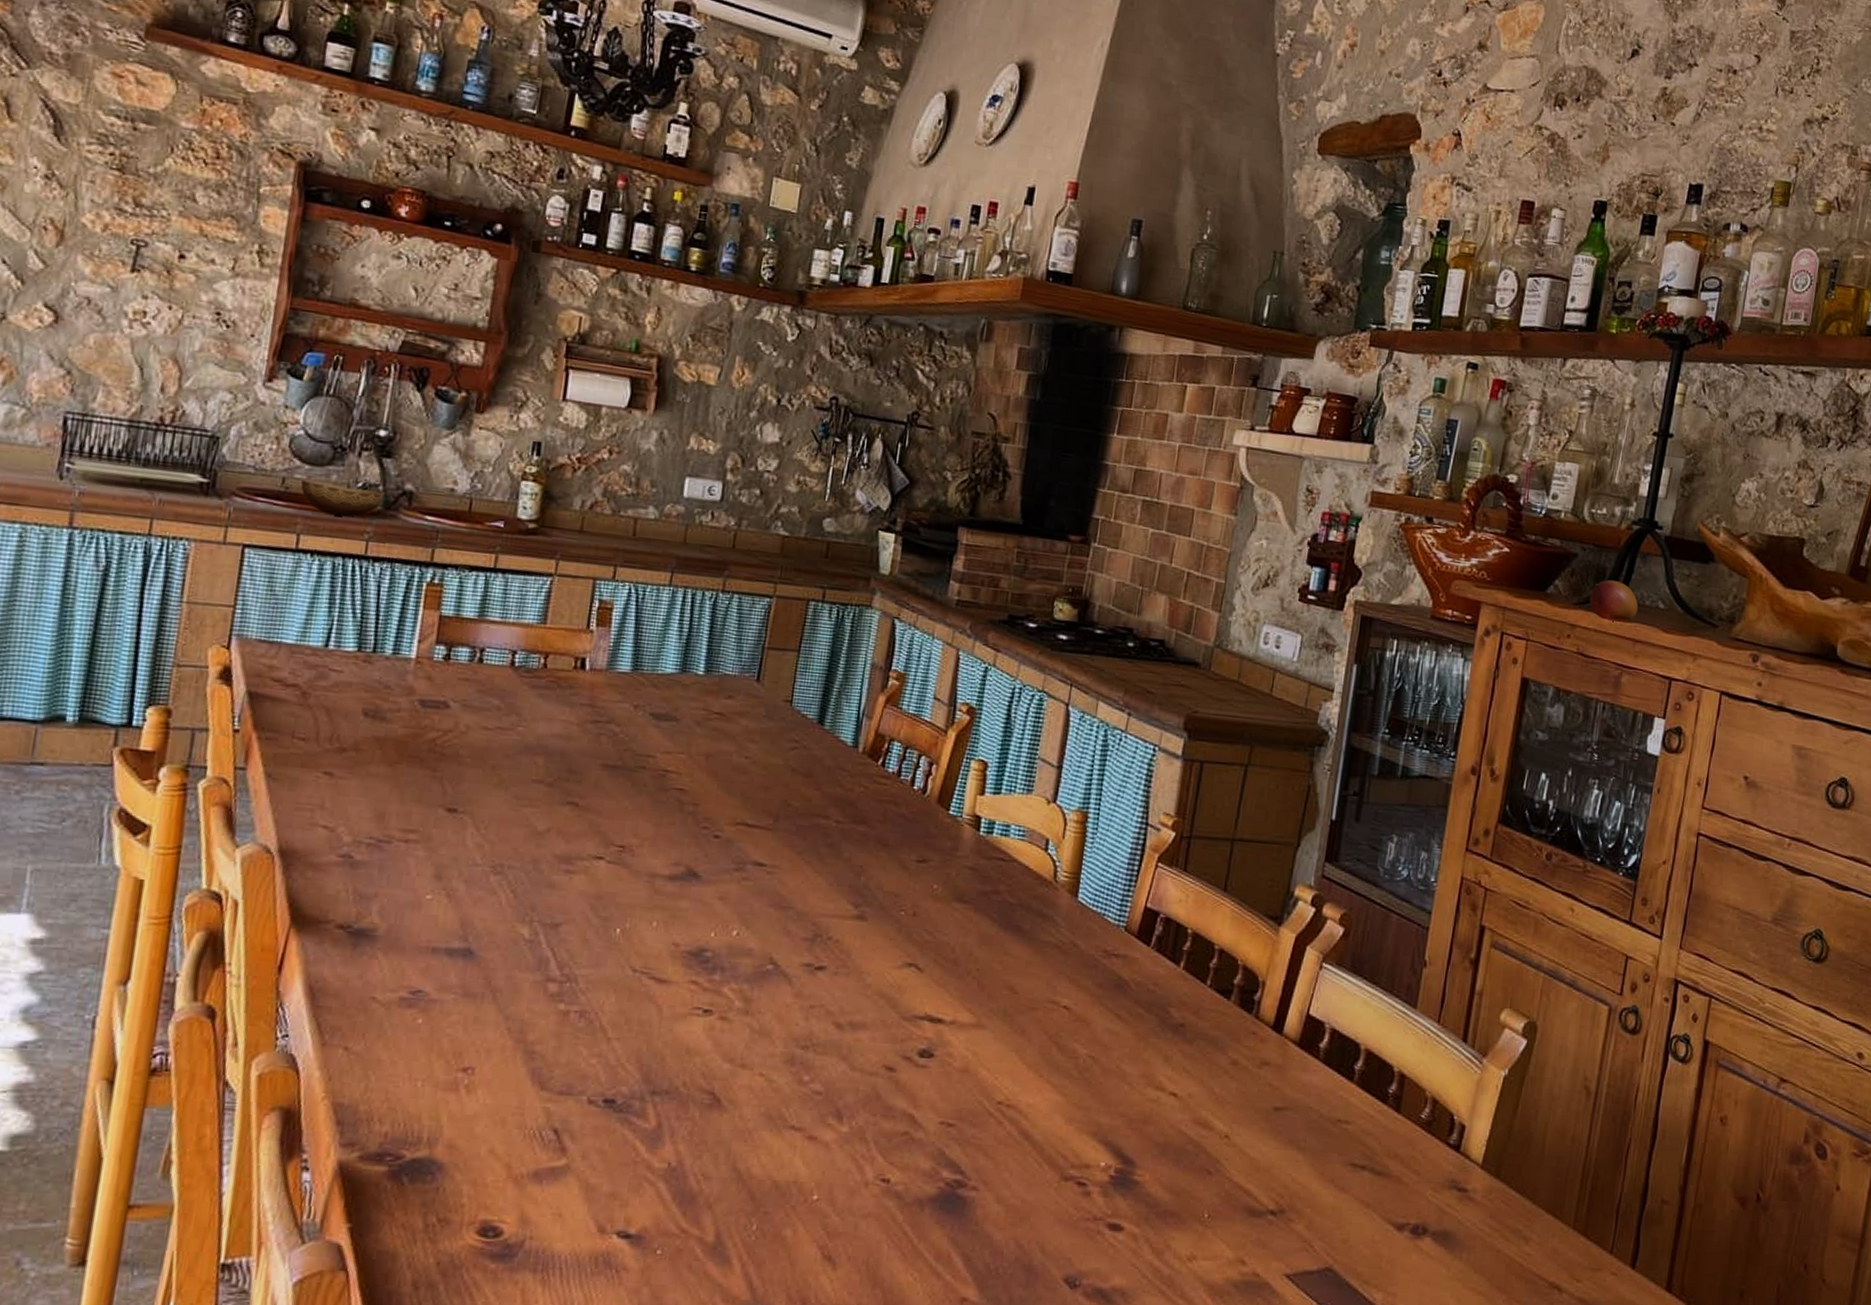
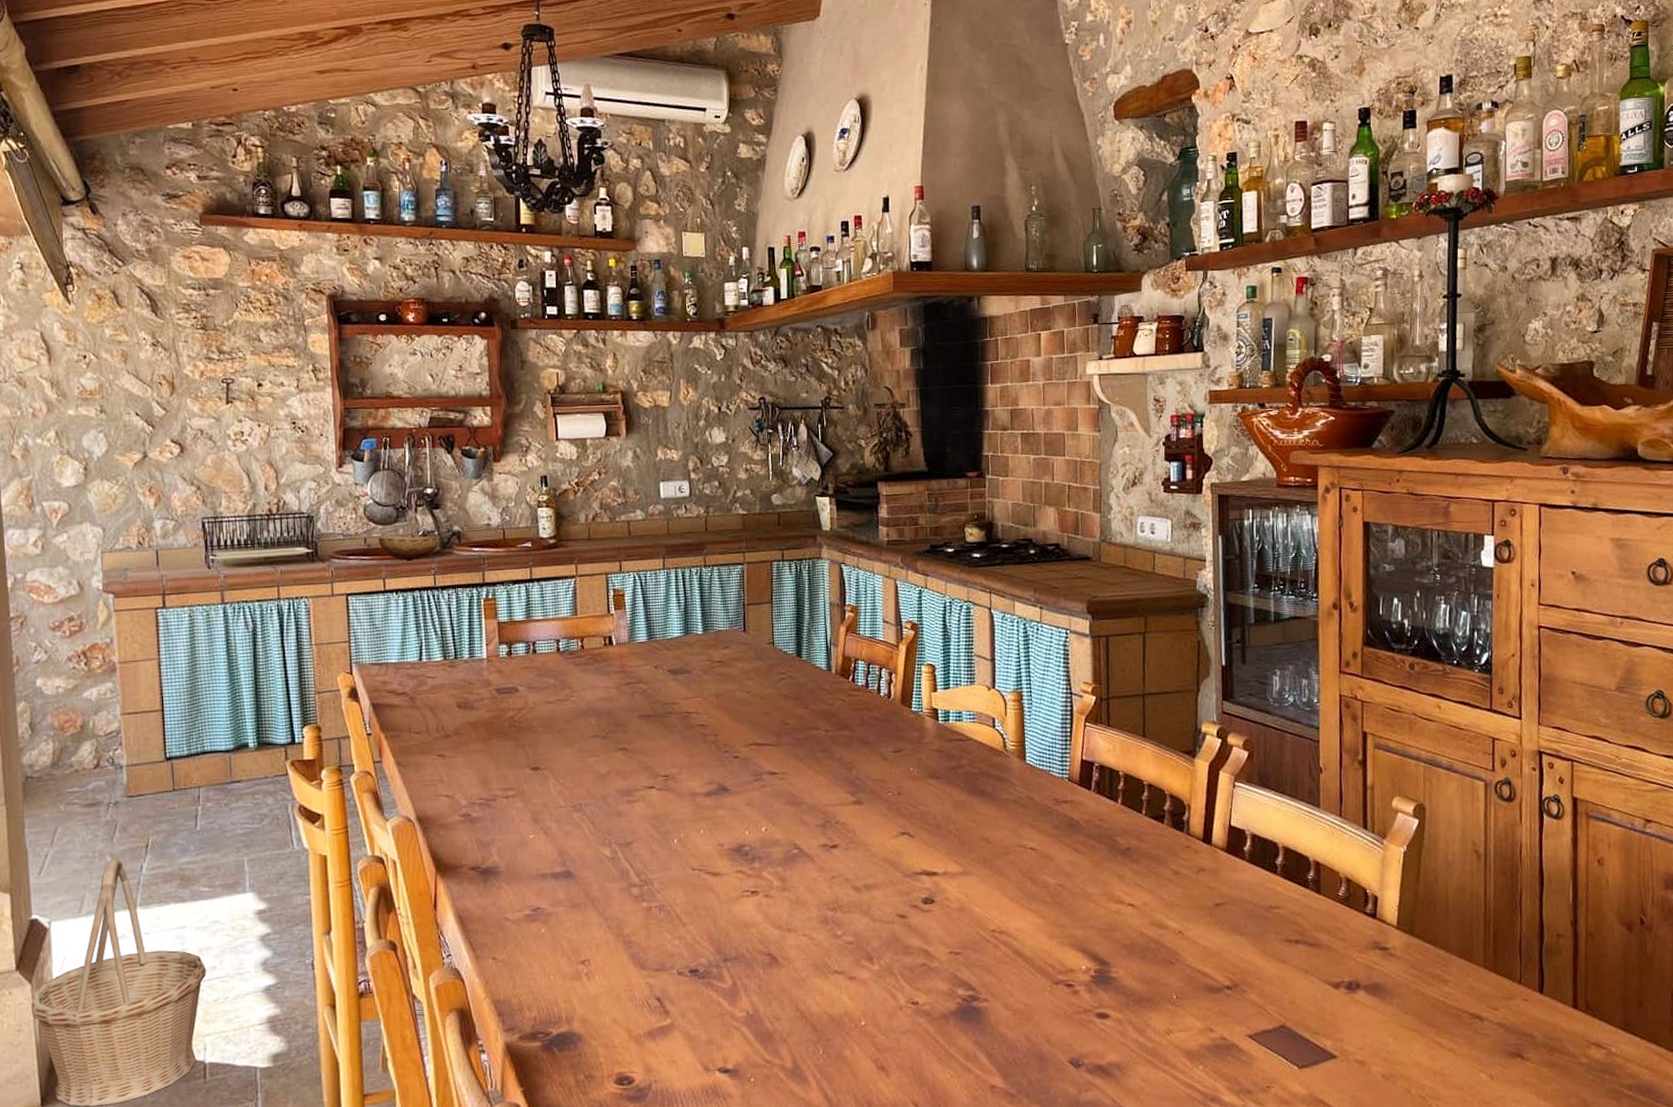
fruit: present [1589,579,1638,623] -> none [1410,426,1454,462]

